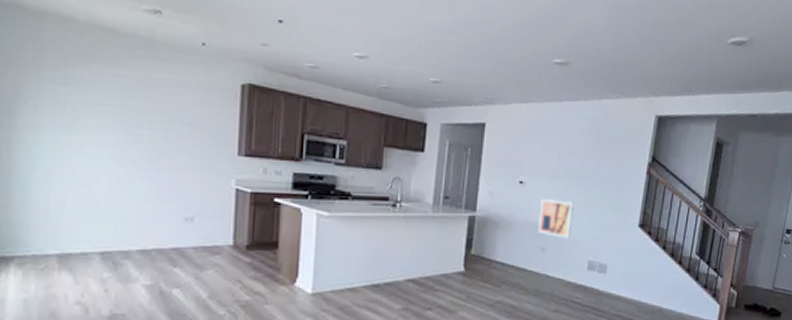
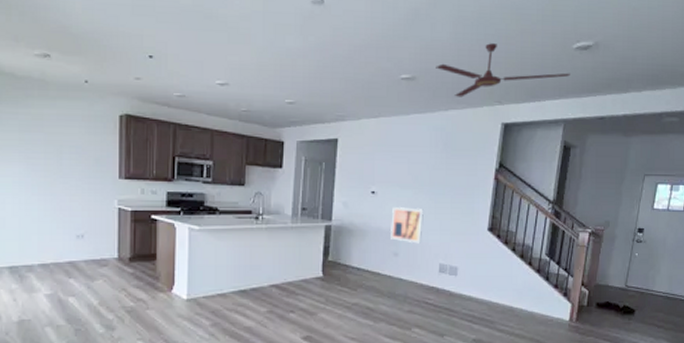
ceiling fan: none [590,32,725,87] -> present [436,43,570,97]

